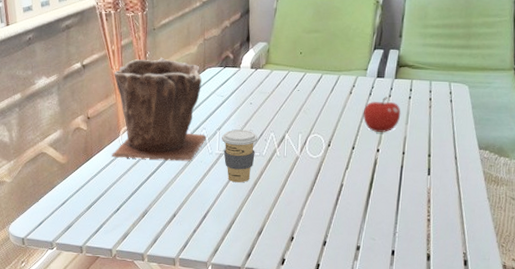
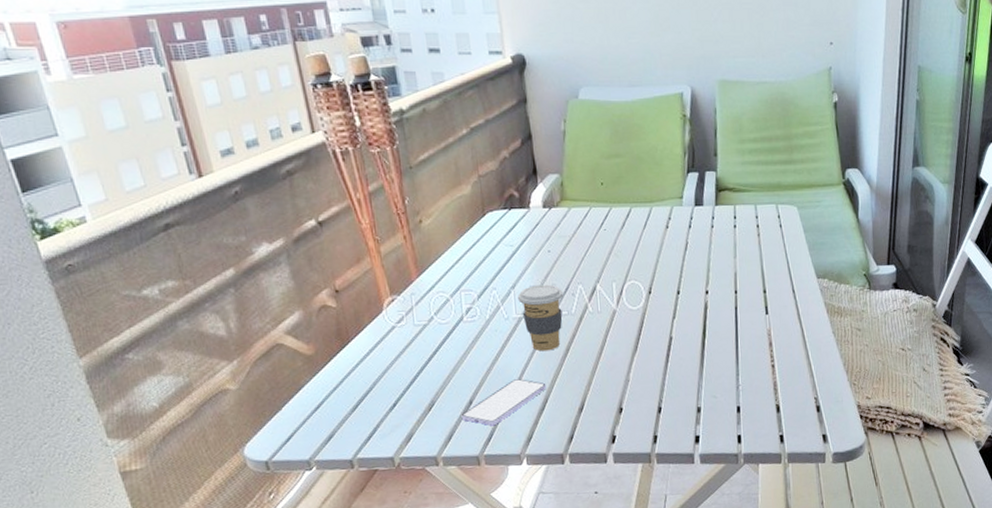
plant pot: present [112,57,207,161] -> none [364,203,499,339]
smartphone: none [166,202,235,236] -> present [461,379,547,426]
fruit: present [363,97,401,132] -> none [684,228,728,271]

